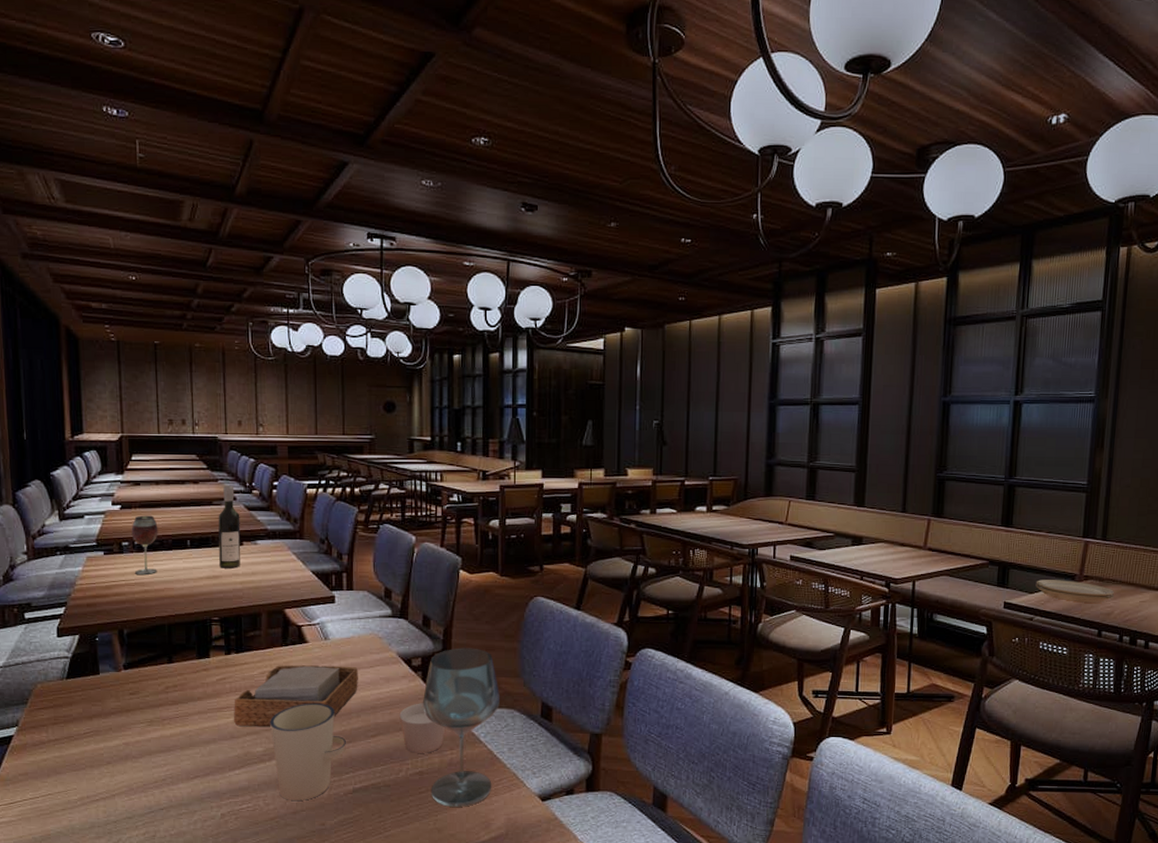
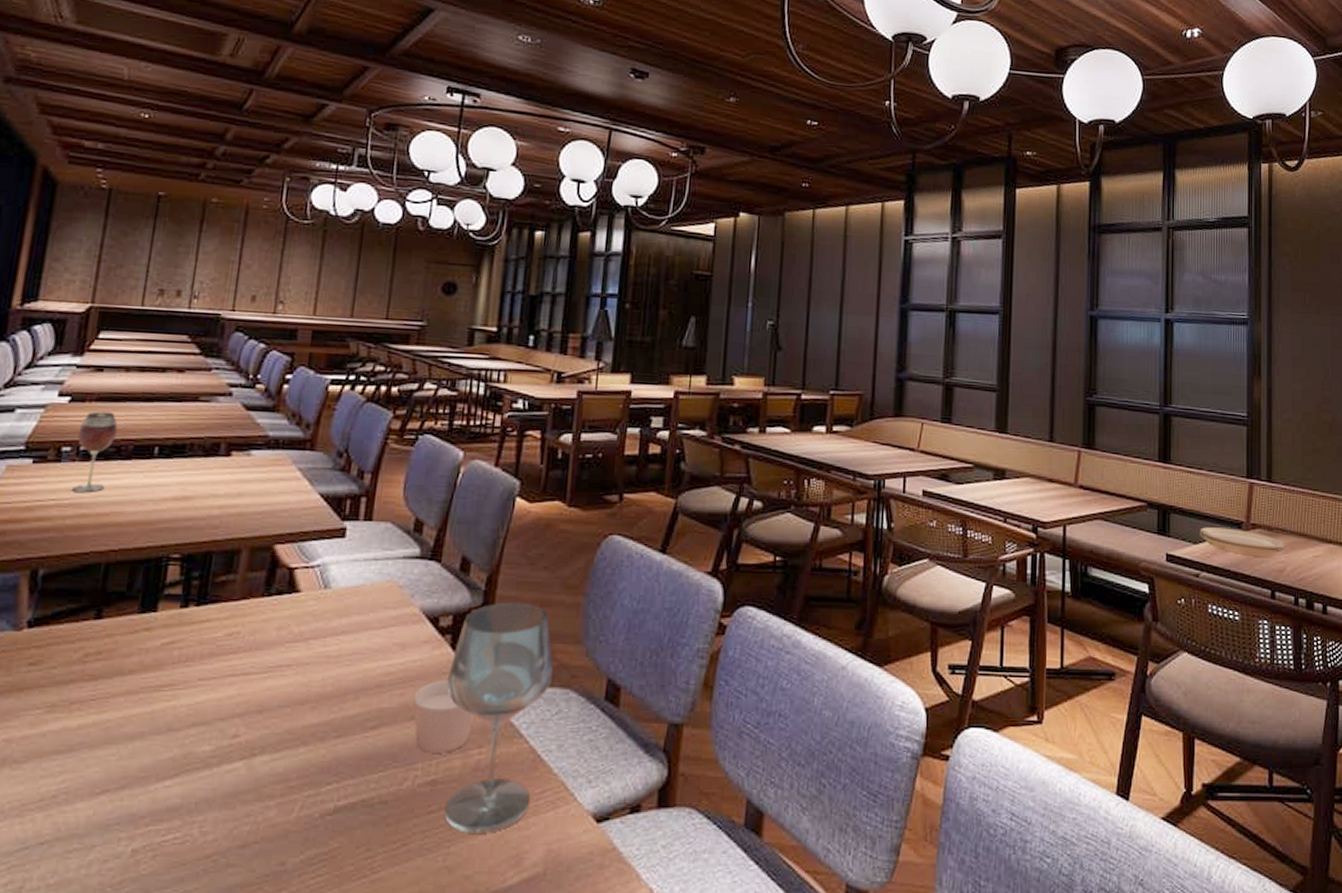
bottle: present [218,486,241,568] -> none [192,377,234,487]
napkin holder: present [233,665,358,727] -> none [175,623,365,715]
cup: present [270,703,346,801] -> none [225,678,334,827]

